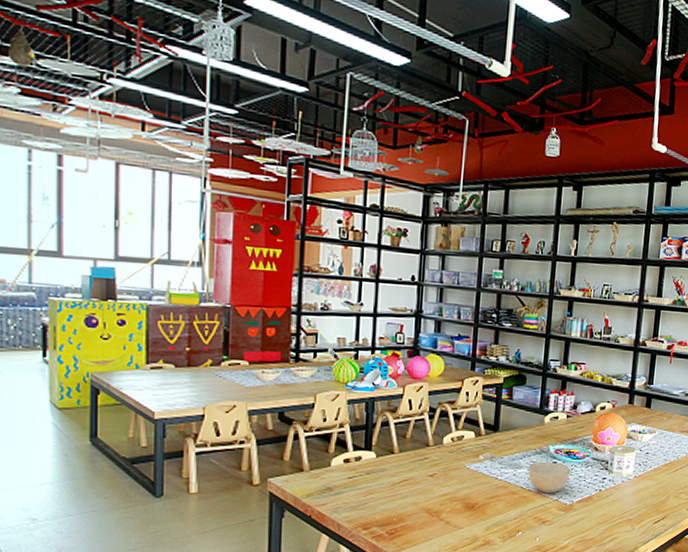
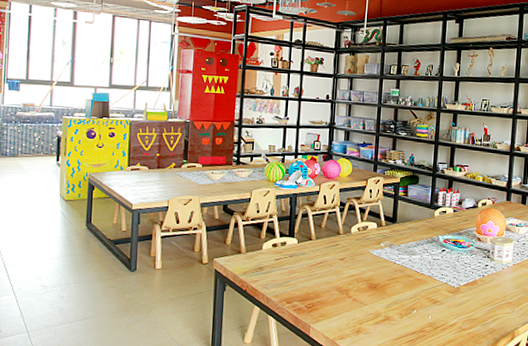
bowl: present [527,461,570,494] -> none [421,249,457,278]

